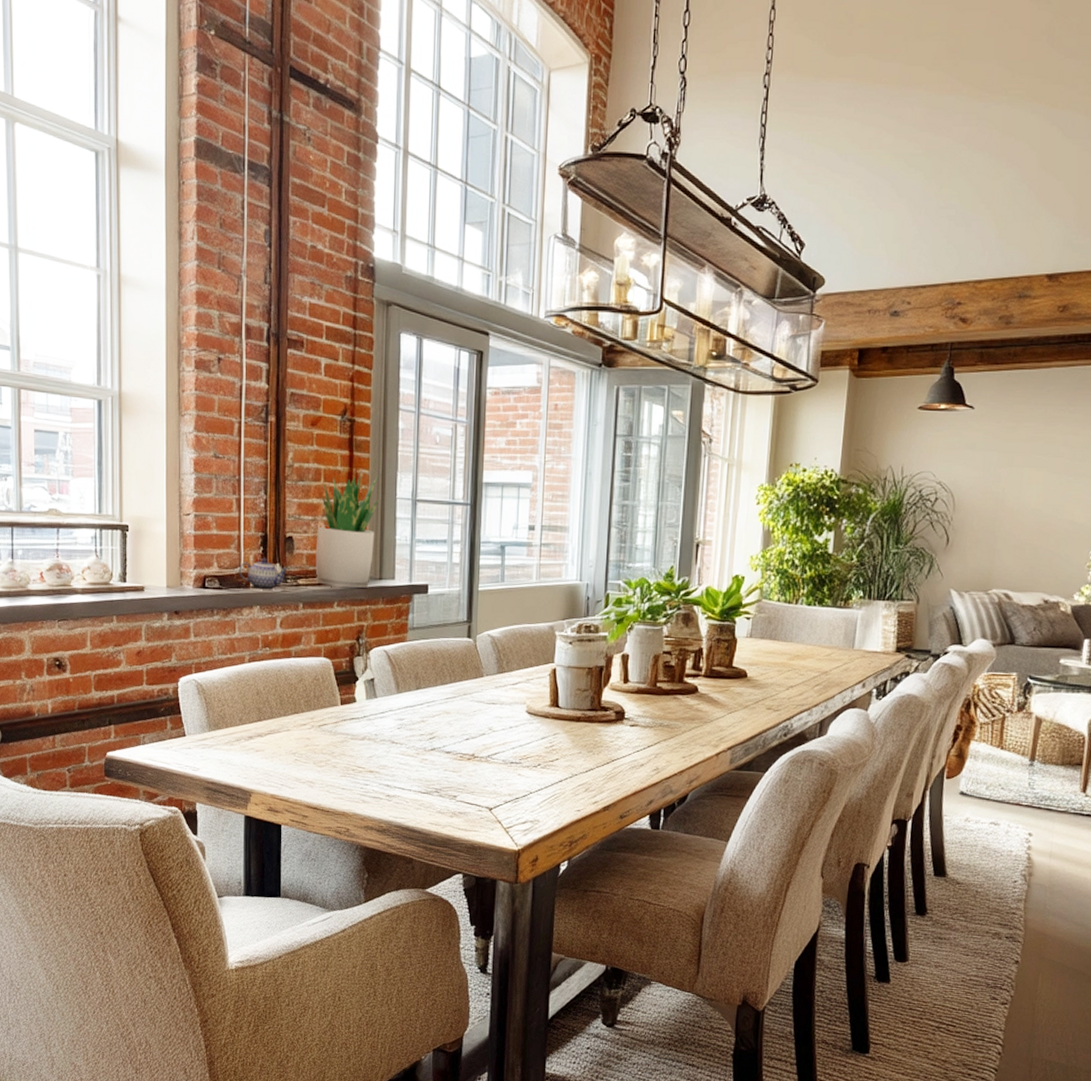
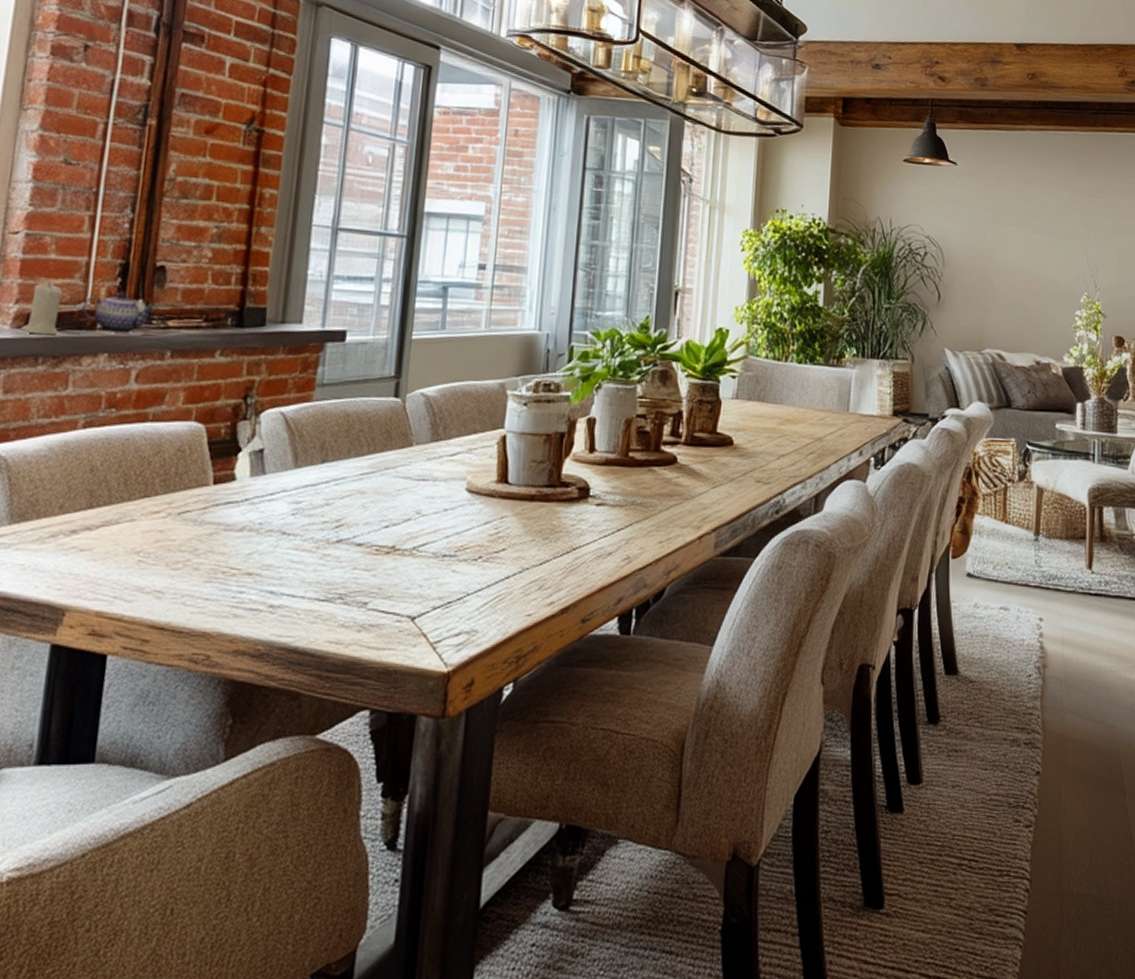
candle: none [200,552,225,593] -> present [20,283,64,336]
planter: present [315,472,379,589] -> none [193,191,290,334]

